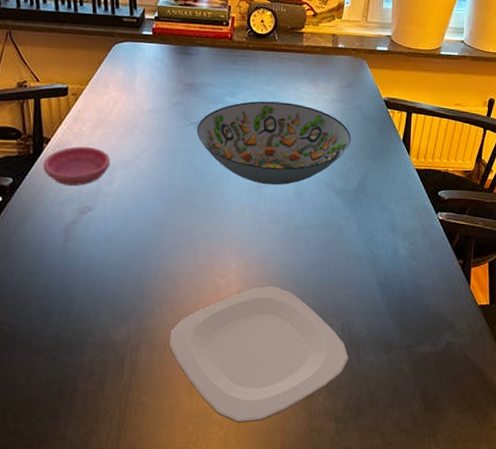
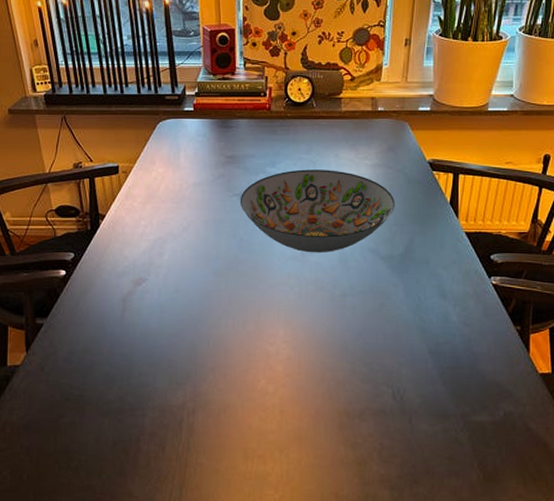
saucer: present [43,146,111,186] -> none [100,222,161,258]
plate: present [169,286,349,423] -> none [223,353,401,487]

